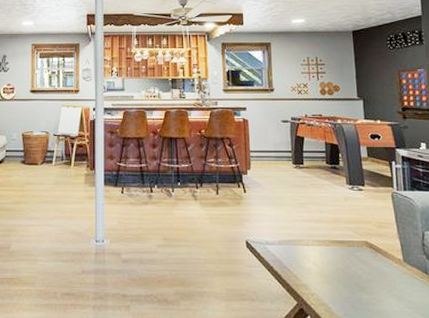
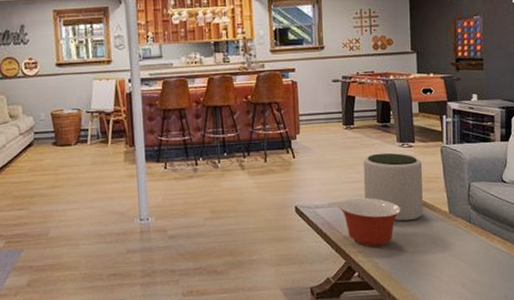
mixing bowl: none [289,237,353,291] -> present [339,197,401,248]
plant pot: none [313,194,376,266] -> present [363,152,423,222]

